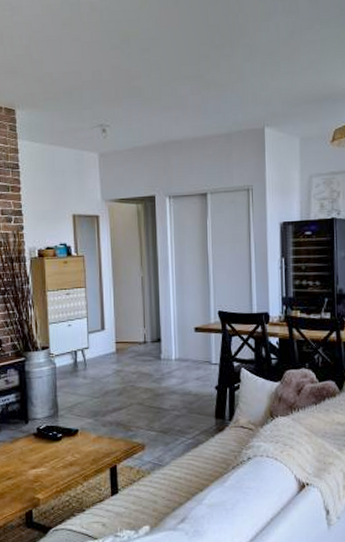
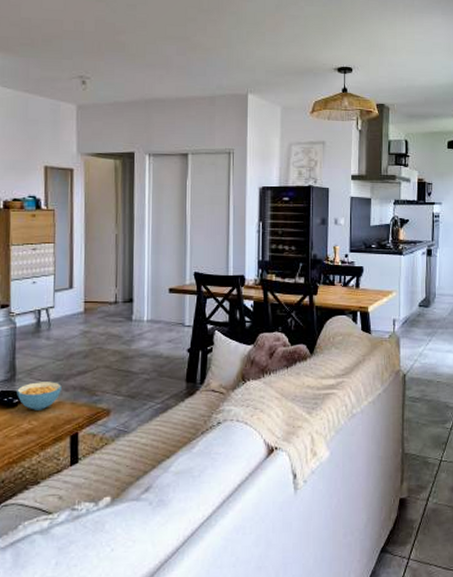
cereal bowl: none [60,418,99,444] -> present [17,381,62,410]

